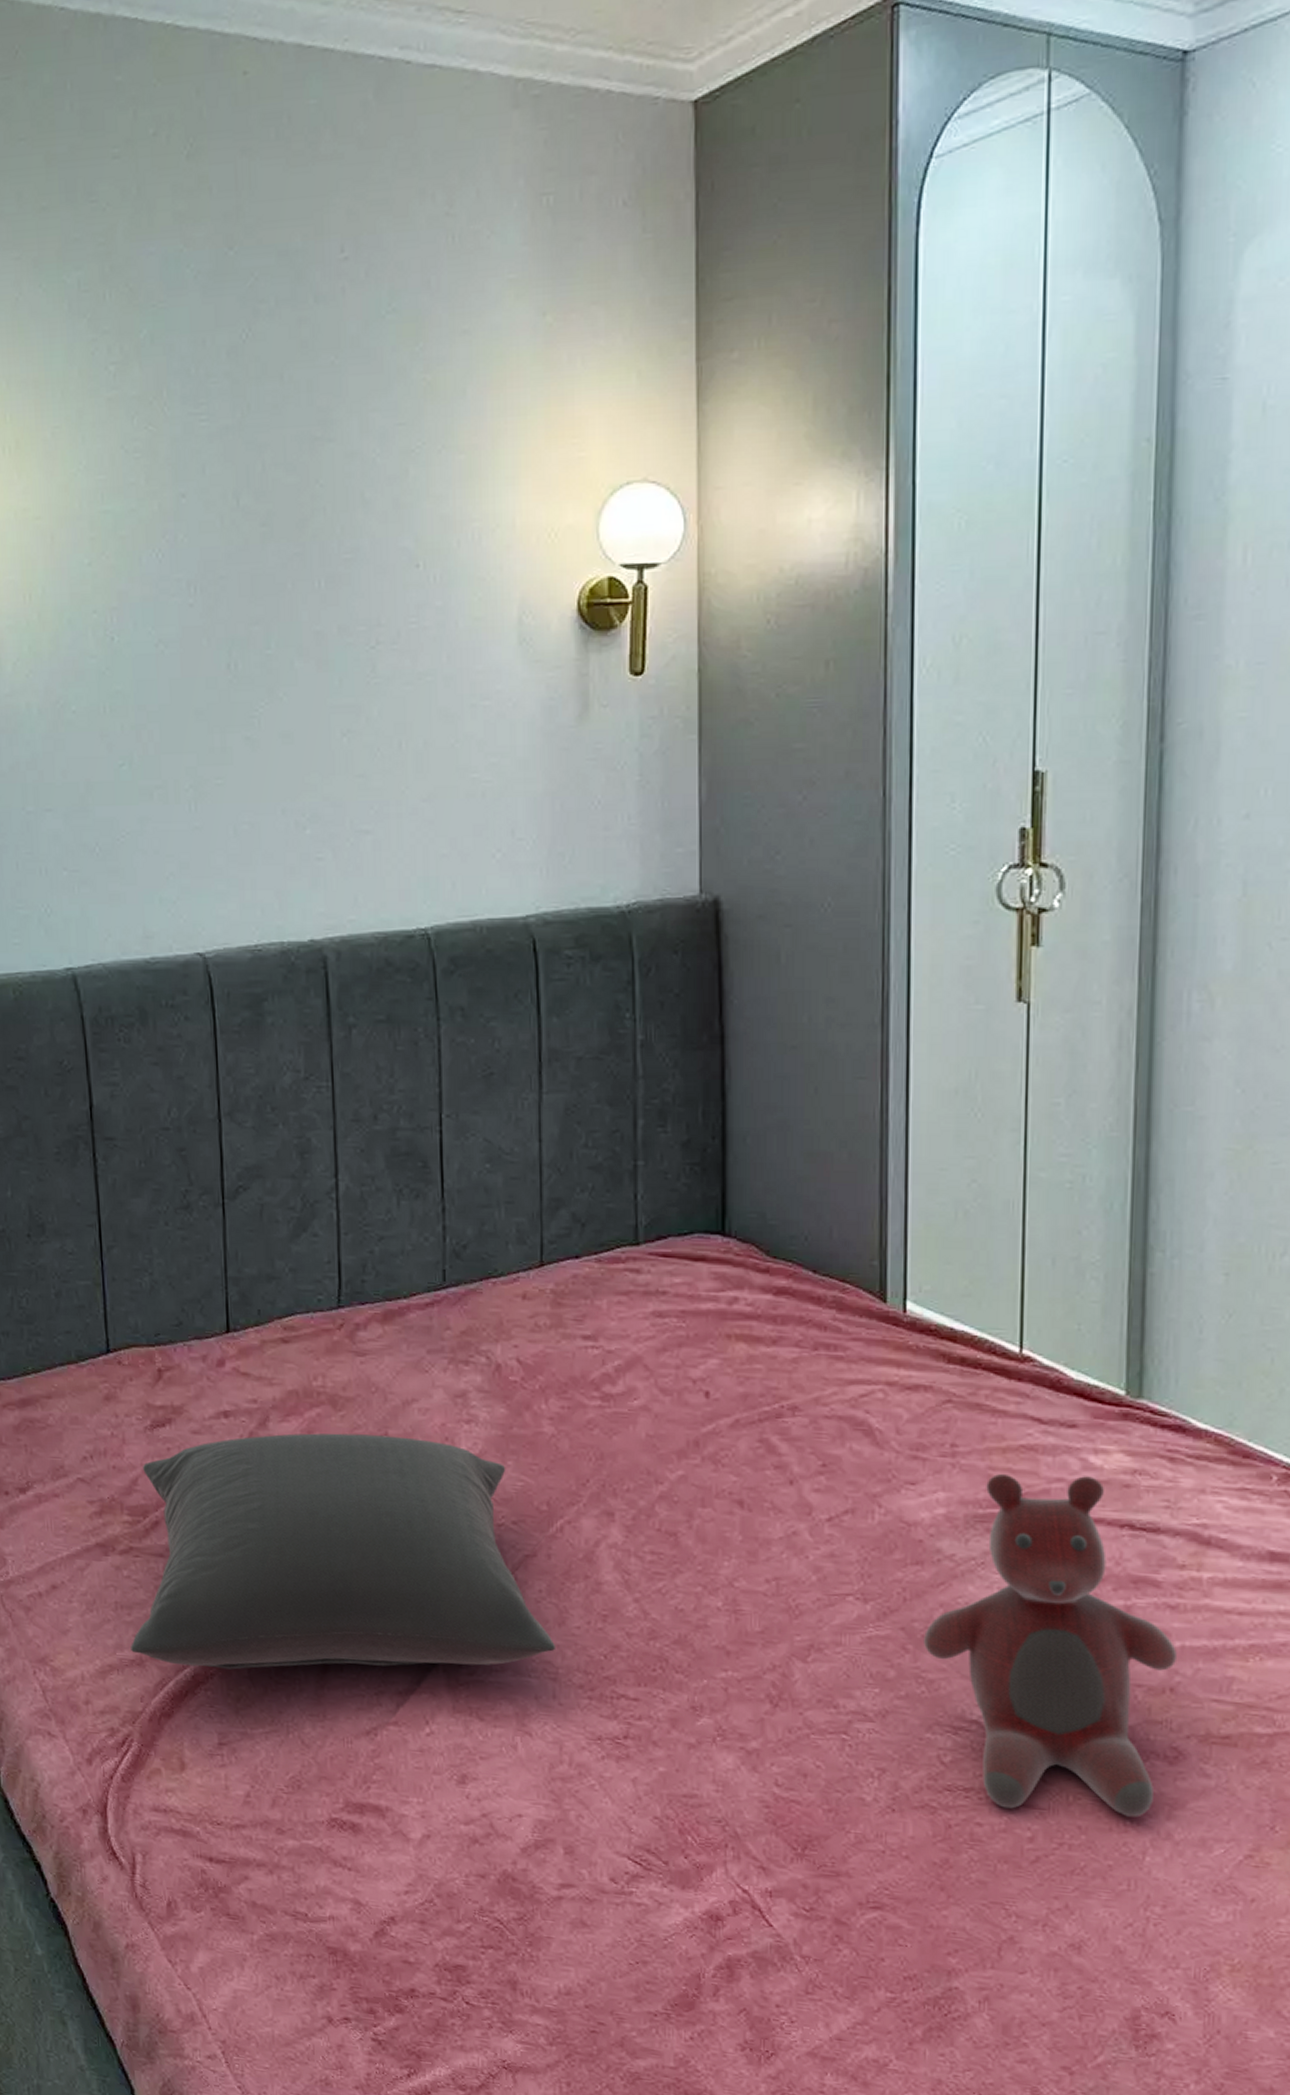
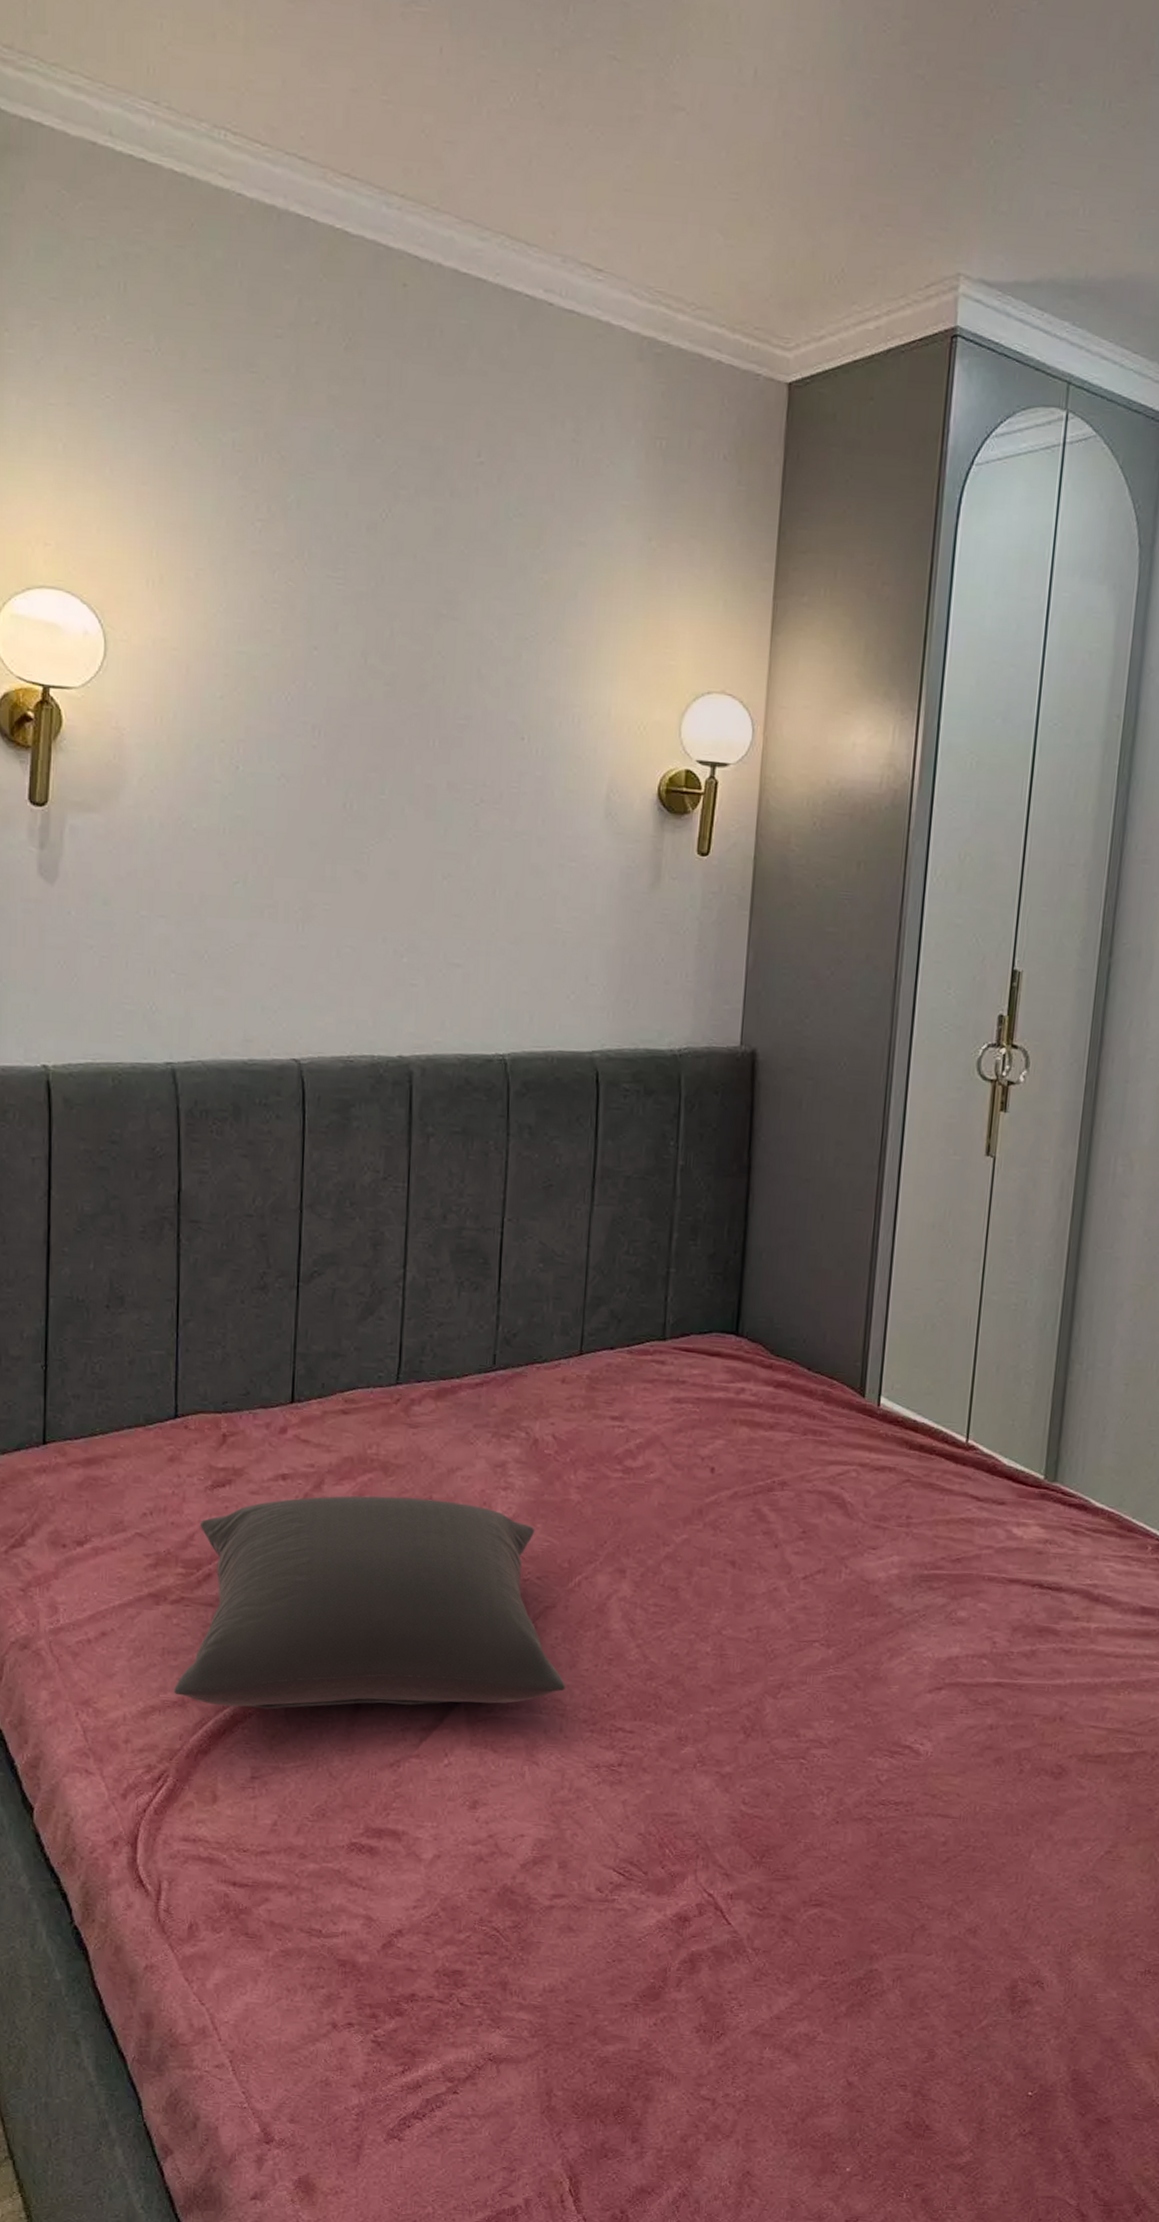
teddy bear: present [922,1473,1178,1818] -> none [871,1541,1068,1823]

